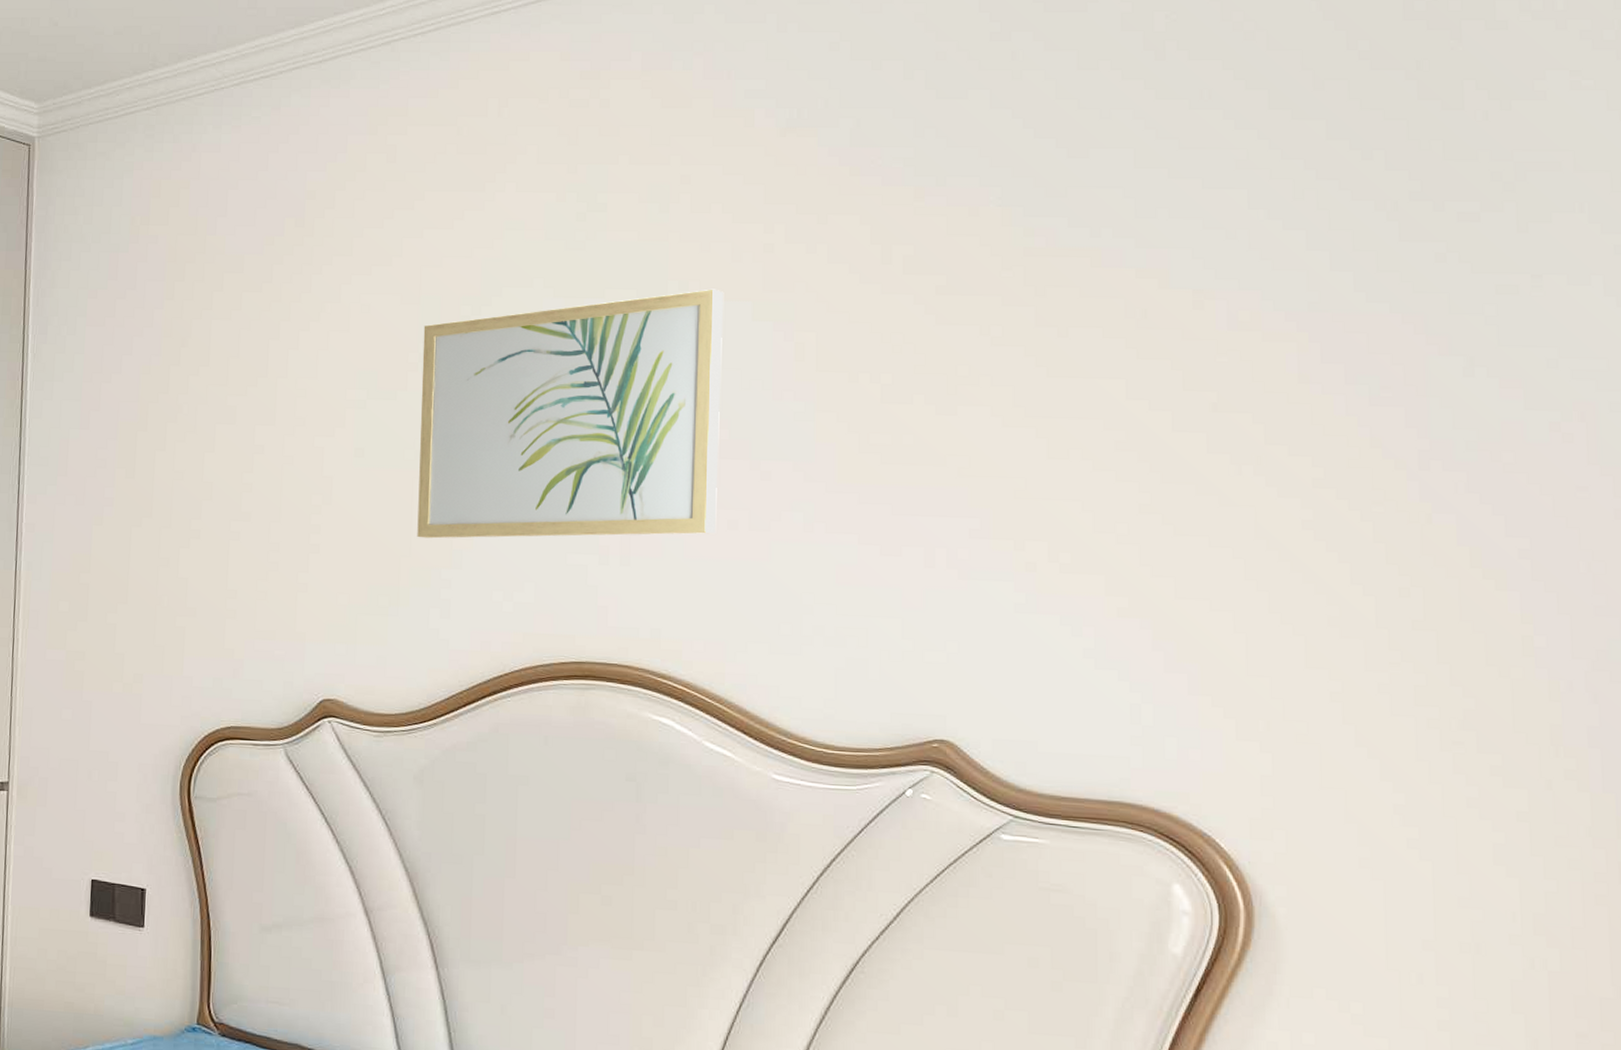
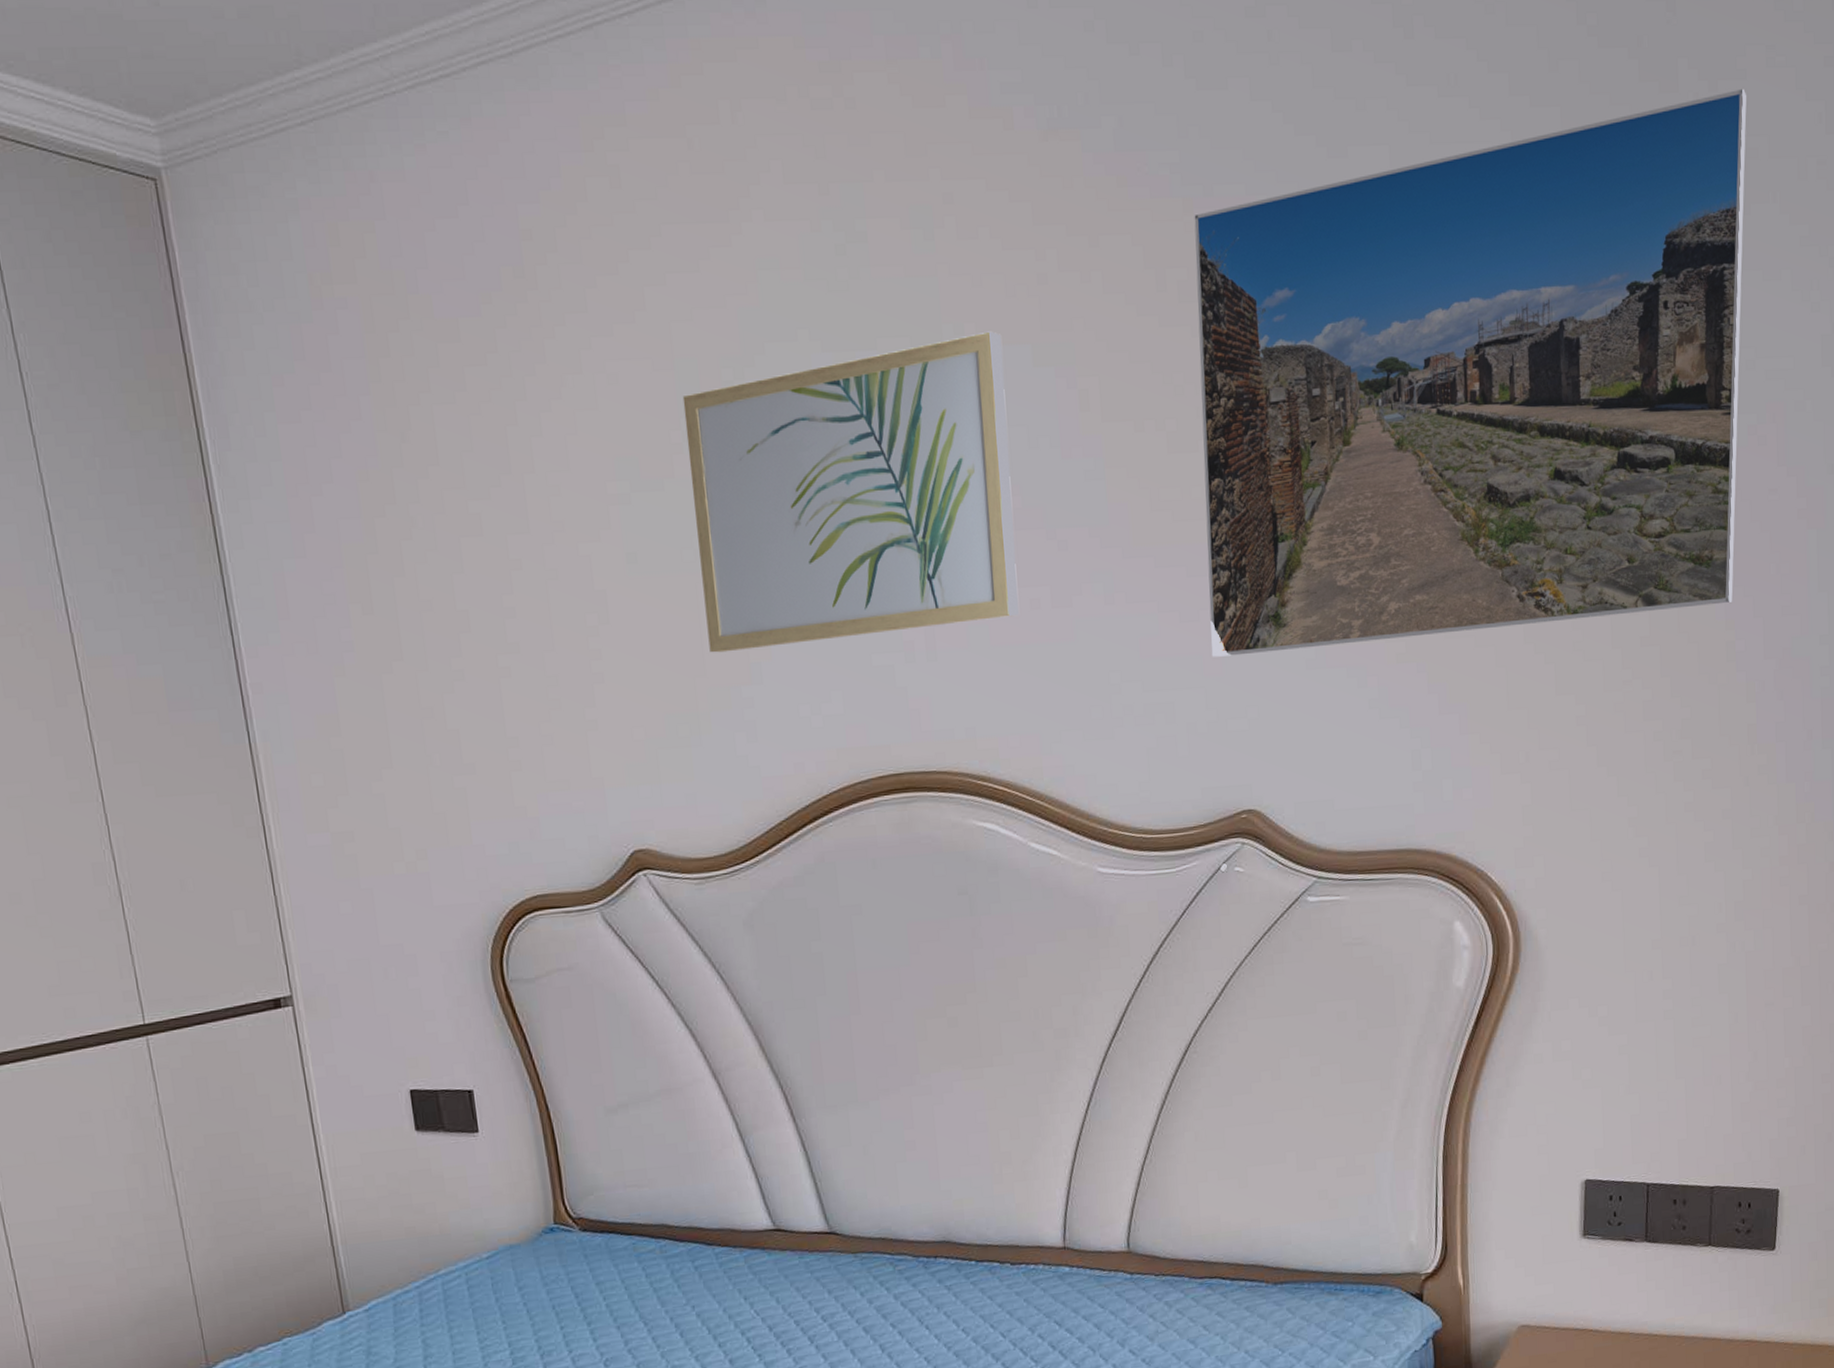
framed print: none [912,108,1547,597] -> present [1194,88,1747,657]

